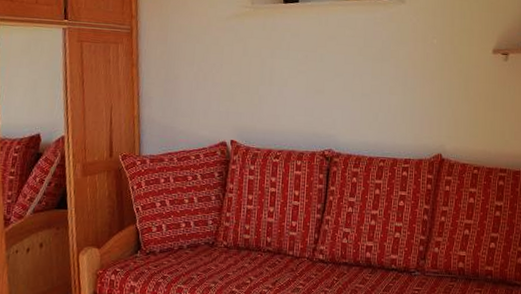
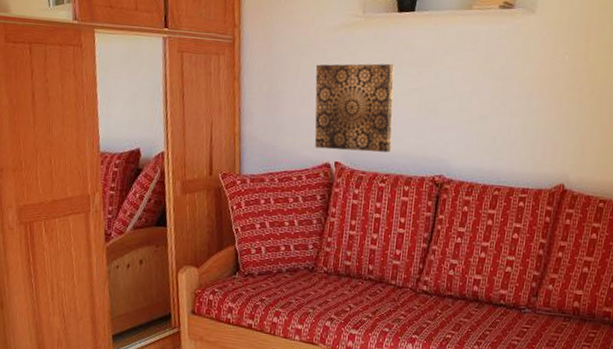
wall art: none [210,49,284,130] -> present [314,63,395,153]

